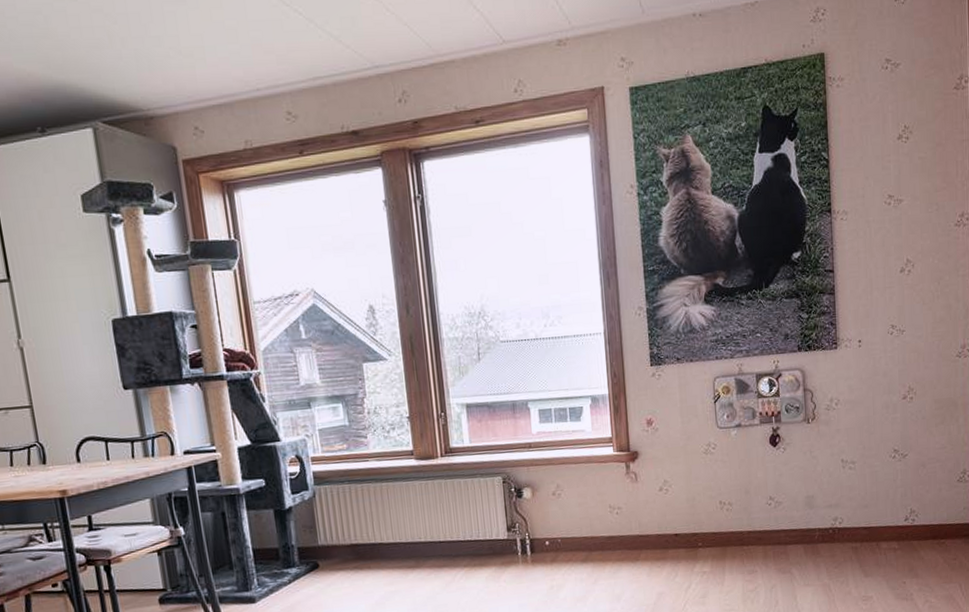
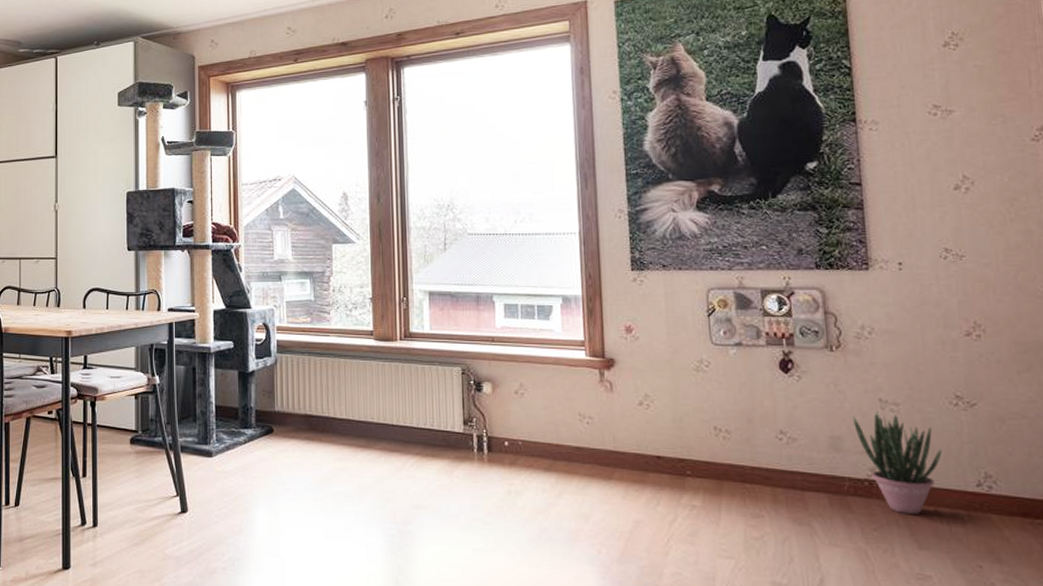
potted plant: none [822,471,883,551] -> present [852,412,942,514]

